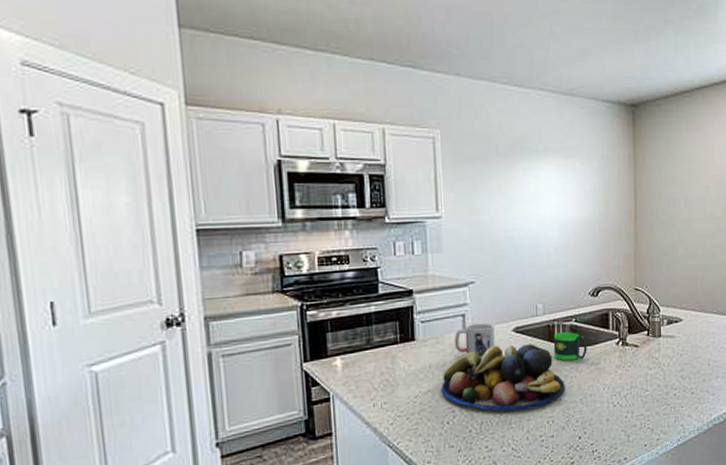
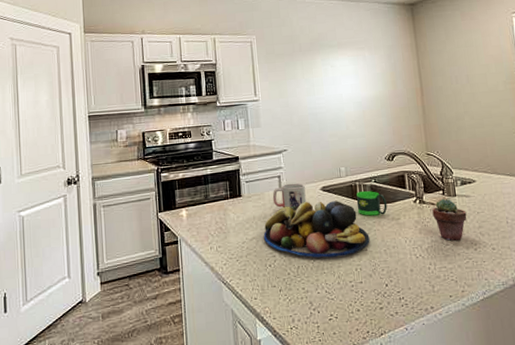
potted succulent: none [635,339,670,386] -> present [432,198,467,241]

